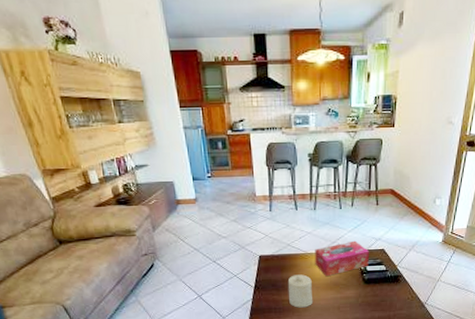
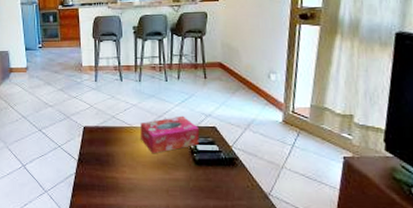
candle: present [287,274,314,308] -> none [112,149,139,188]

